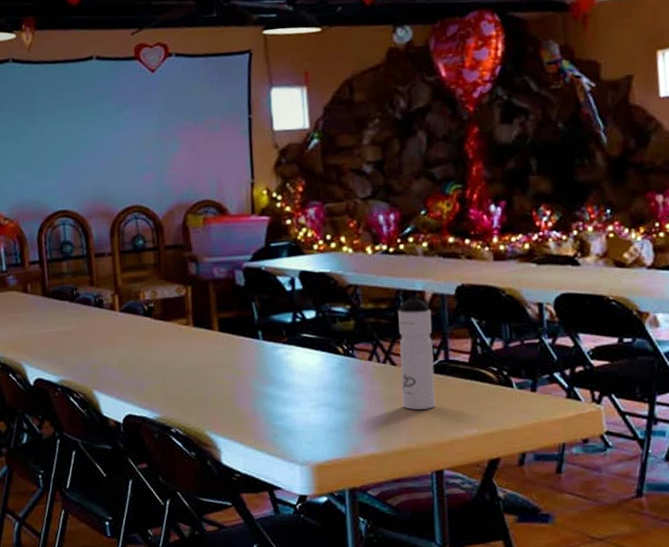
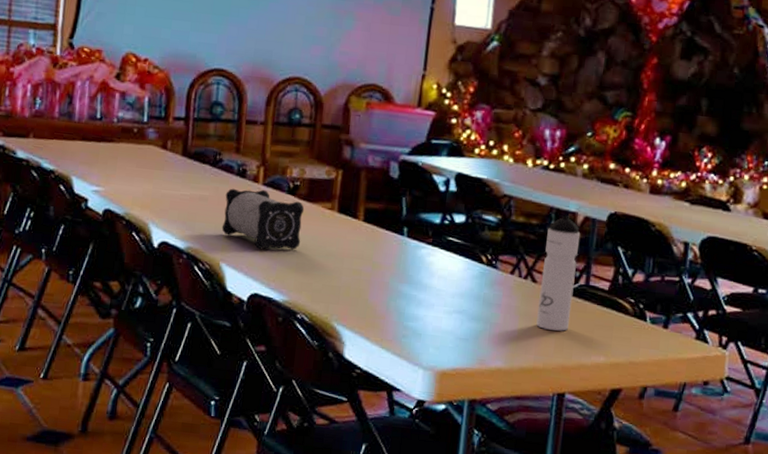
speaker: none [87,316,164,373] -> present [221,188,305,250]

